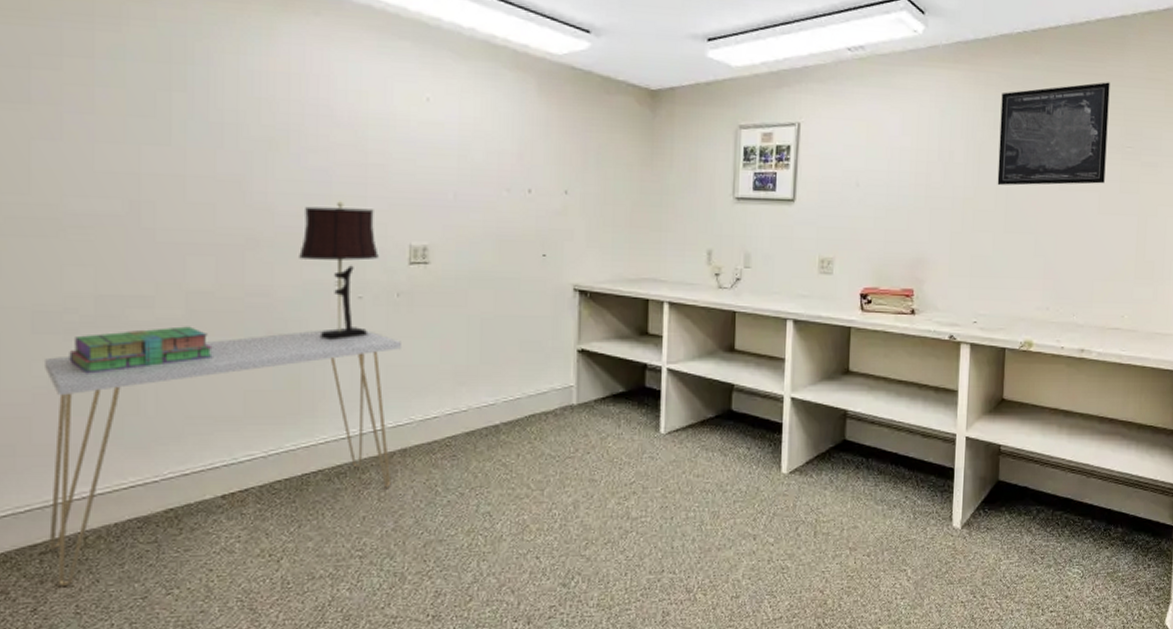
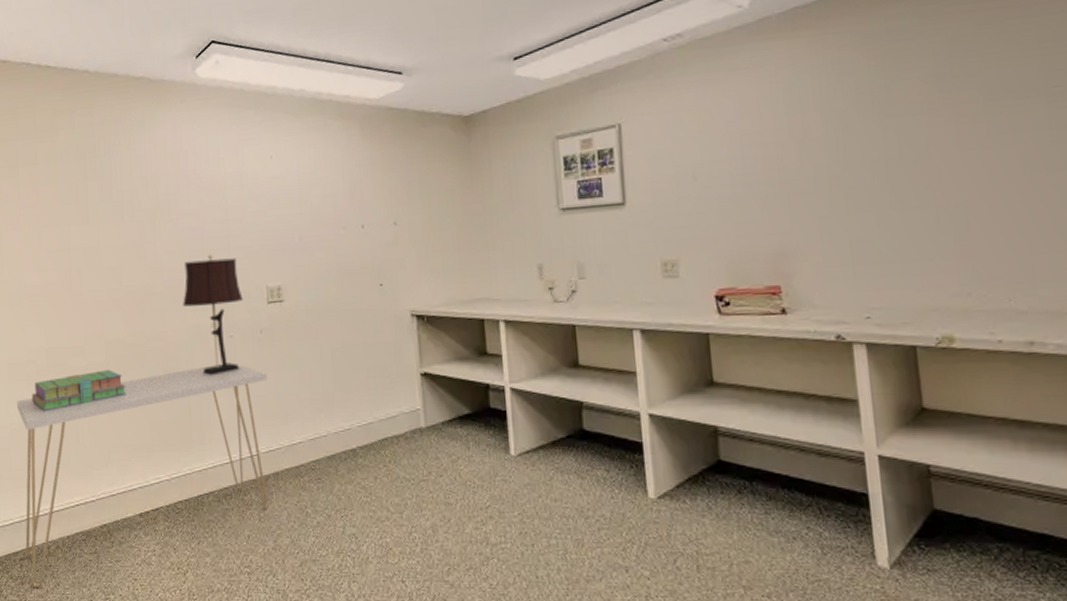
wall art: present [997,82,1110,186] -> none [860,14,1026,157]

